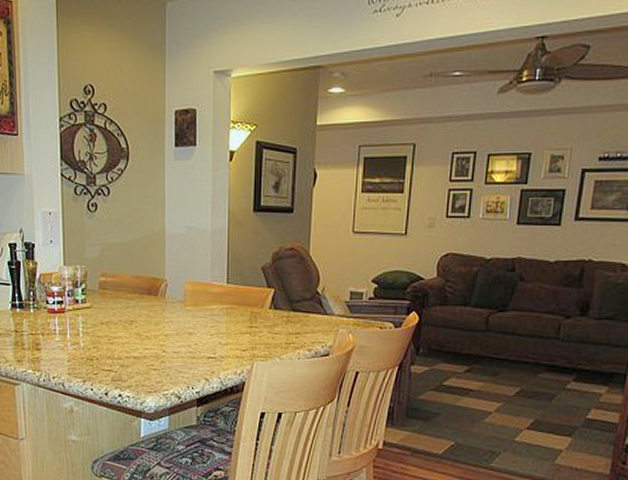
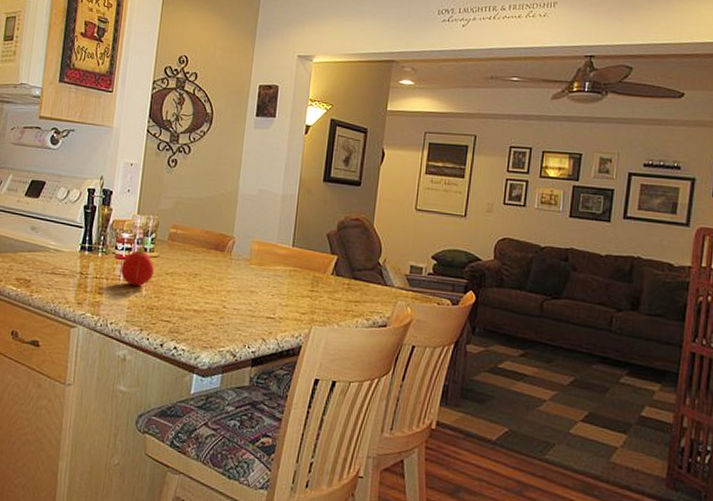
fruit: none [54,299,90,339] -> present [120,247,155,287]

